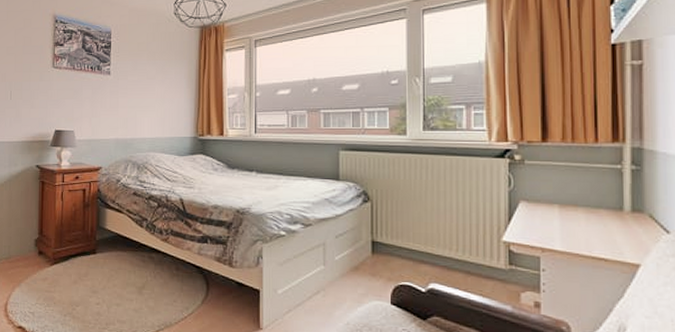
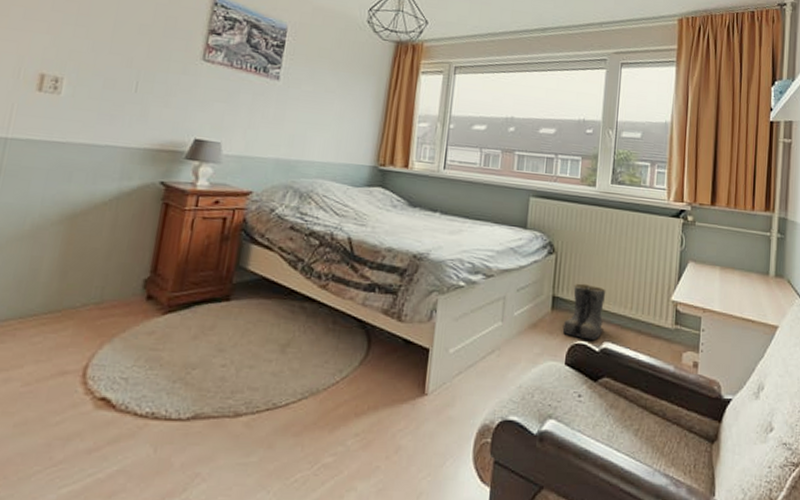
boots: none [385,228,428,282] -> present [562,283,606,341]

